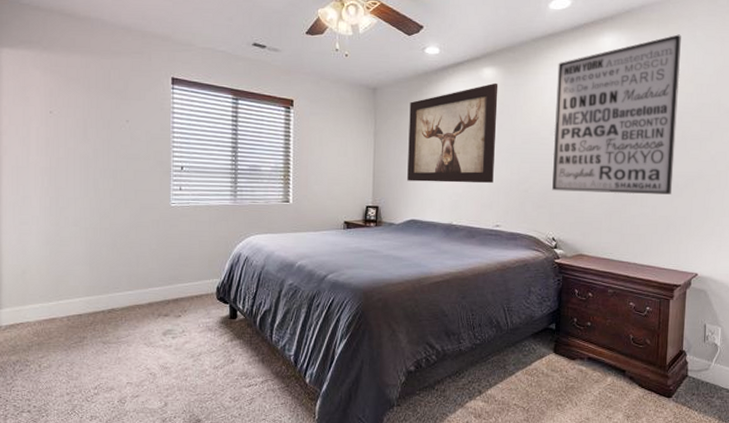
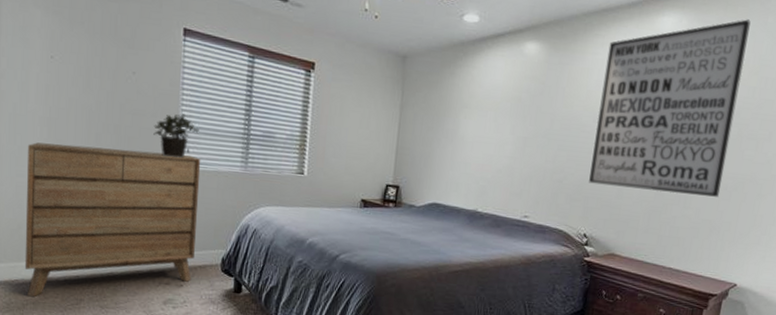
dresser: none [29,191,193,339] -> present [24,142,201,298]
potted plant: none [147,155,190,196] -> present [153,114,199,158]
wall art: present [407,82,499,183] -> none [432,59,541,170]

